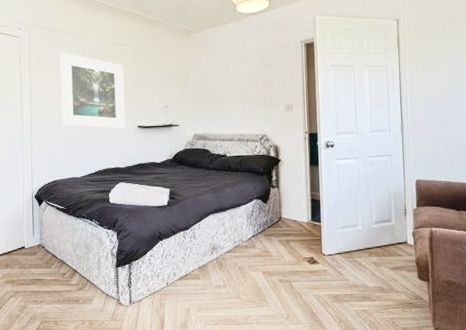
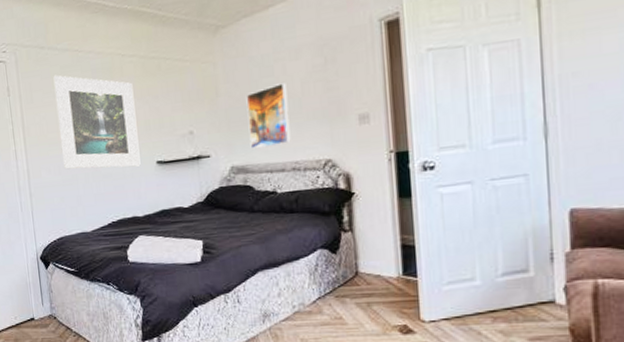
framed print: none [208,77,238,123] -> present [246,83,291,149]

